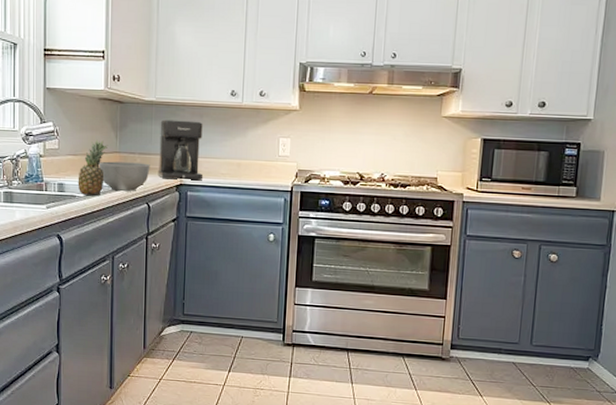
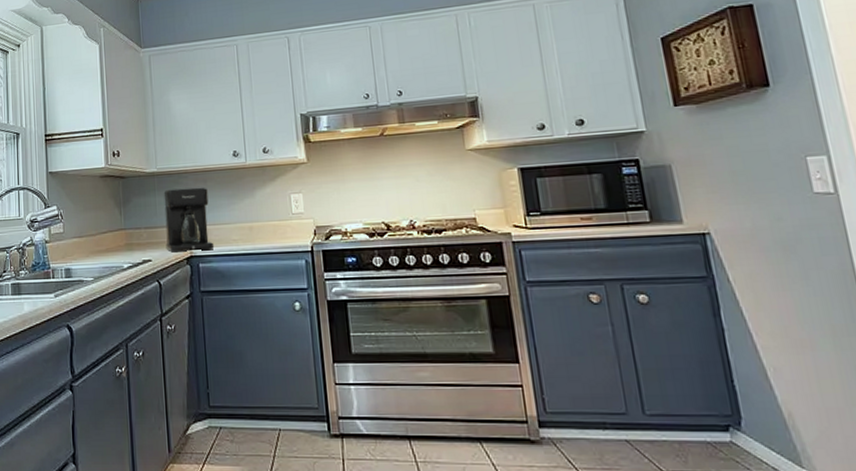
fruit: present [78,139,109,196] -> none [84,218,113,280]
bowl: present [98,161,150,191] -> none [104,237,158,270]

